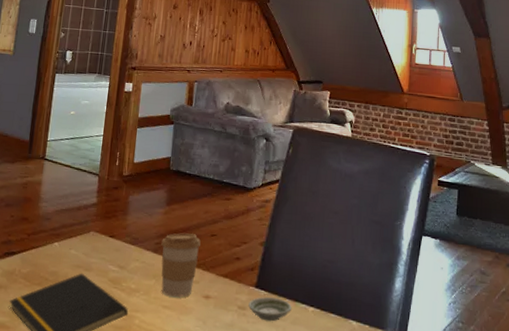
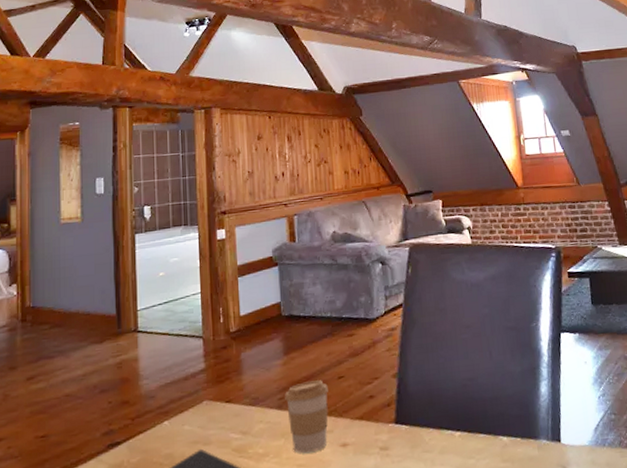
saucer: present [248,297,292,322] -> none [390,429,437,457]

